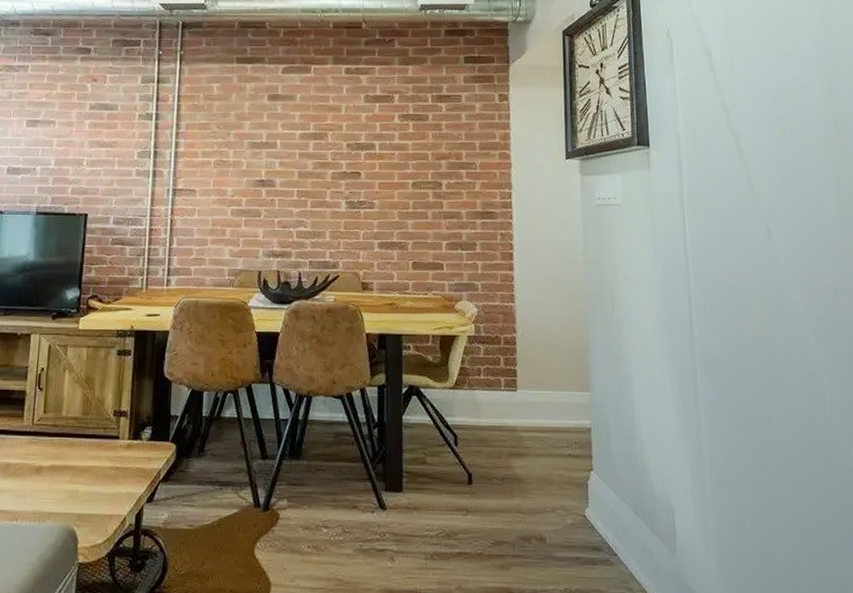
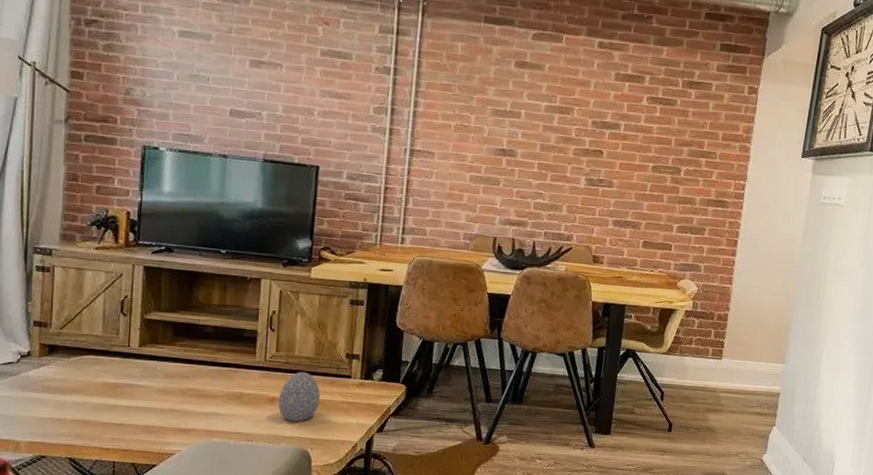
decorative egg: none [44,435,88,494] -> present [278,372,321,421]

